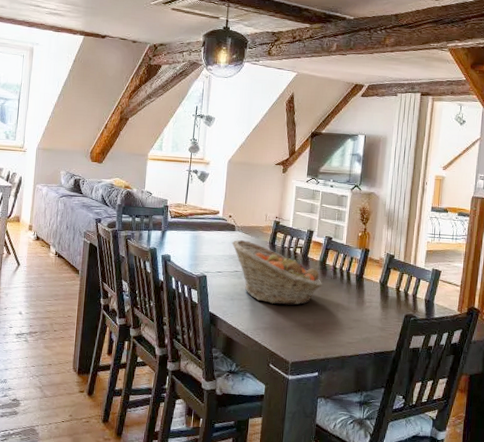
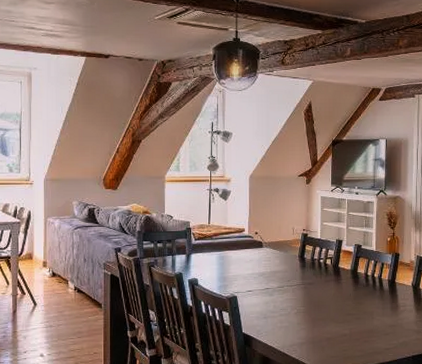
fruit basket: present [232,240,323,305] -> none [260,256,356,318]

